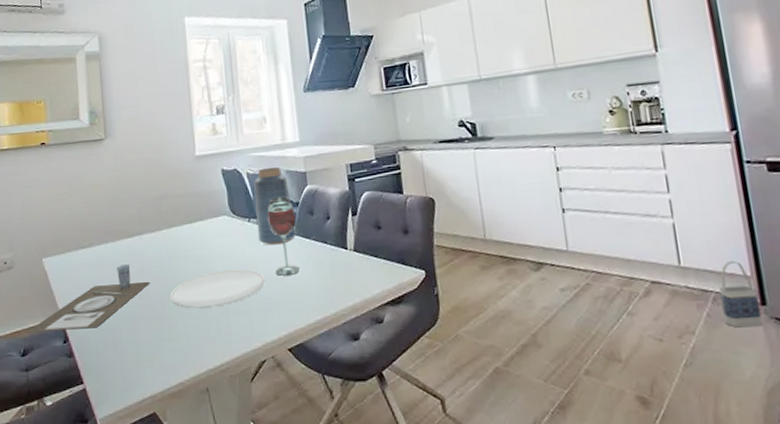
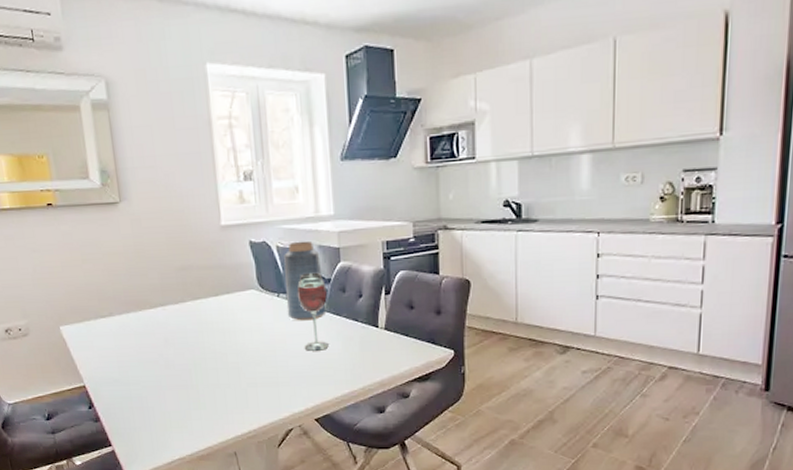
place setting: present [28,264,150,332] -> none [50,335,175,398]
plate: present [170,269,266,309] -> none [196,343,295,380]
bag: present [719,260,762,328] -> none [728,350,763,410]

